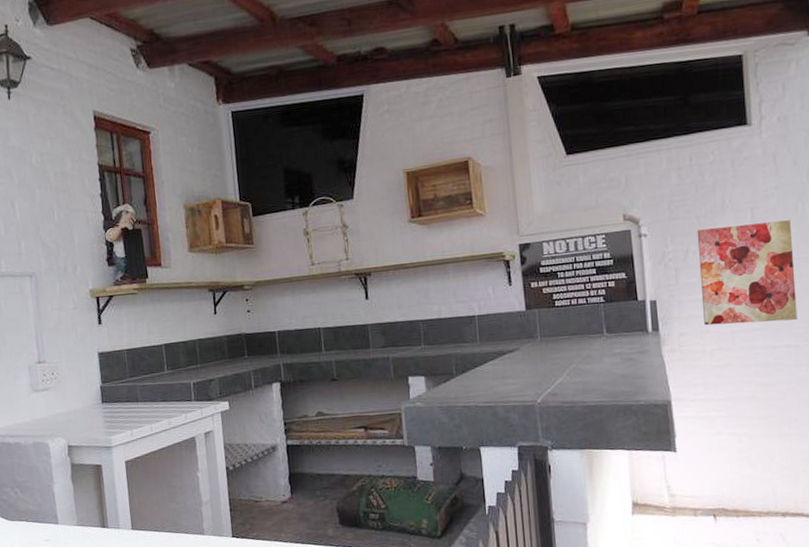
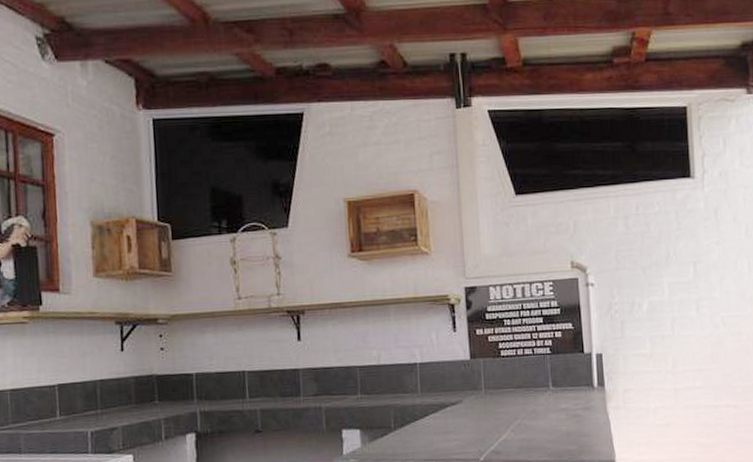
wall art: present [697,220,798,326] -> none [642,277,737,382]

